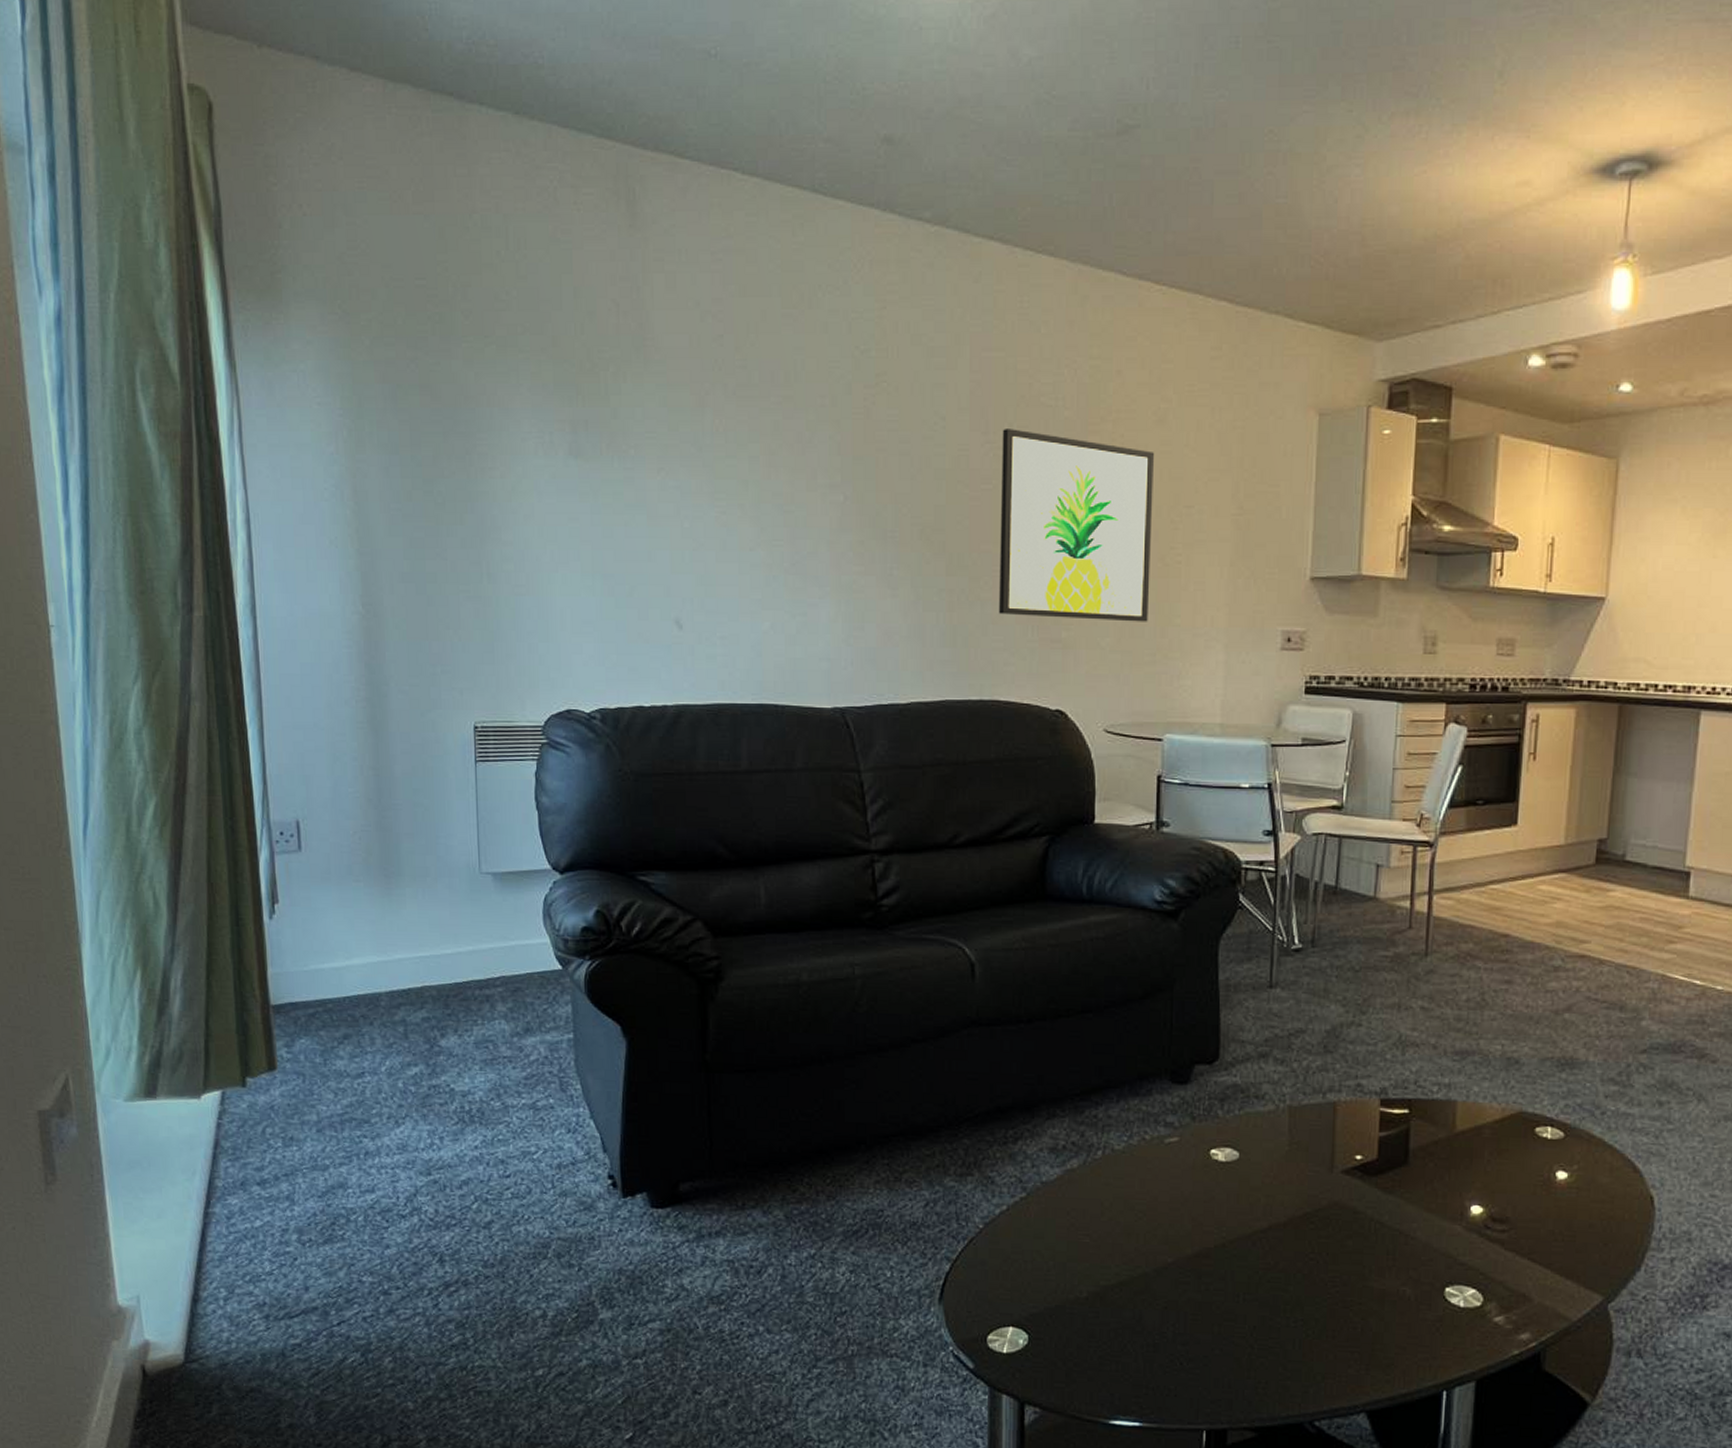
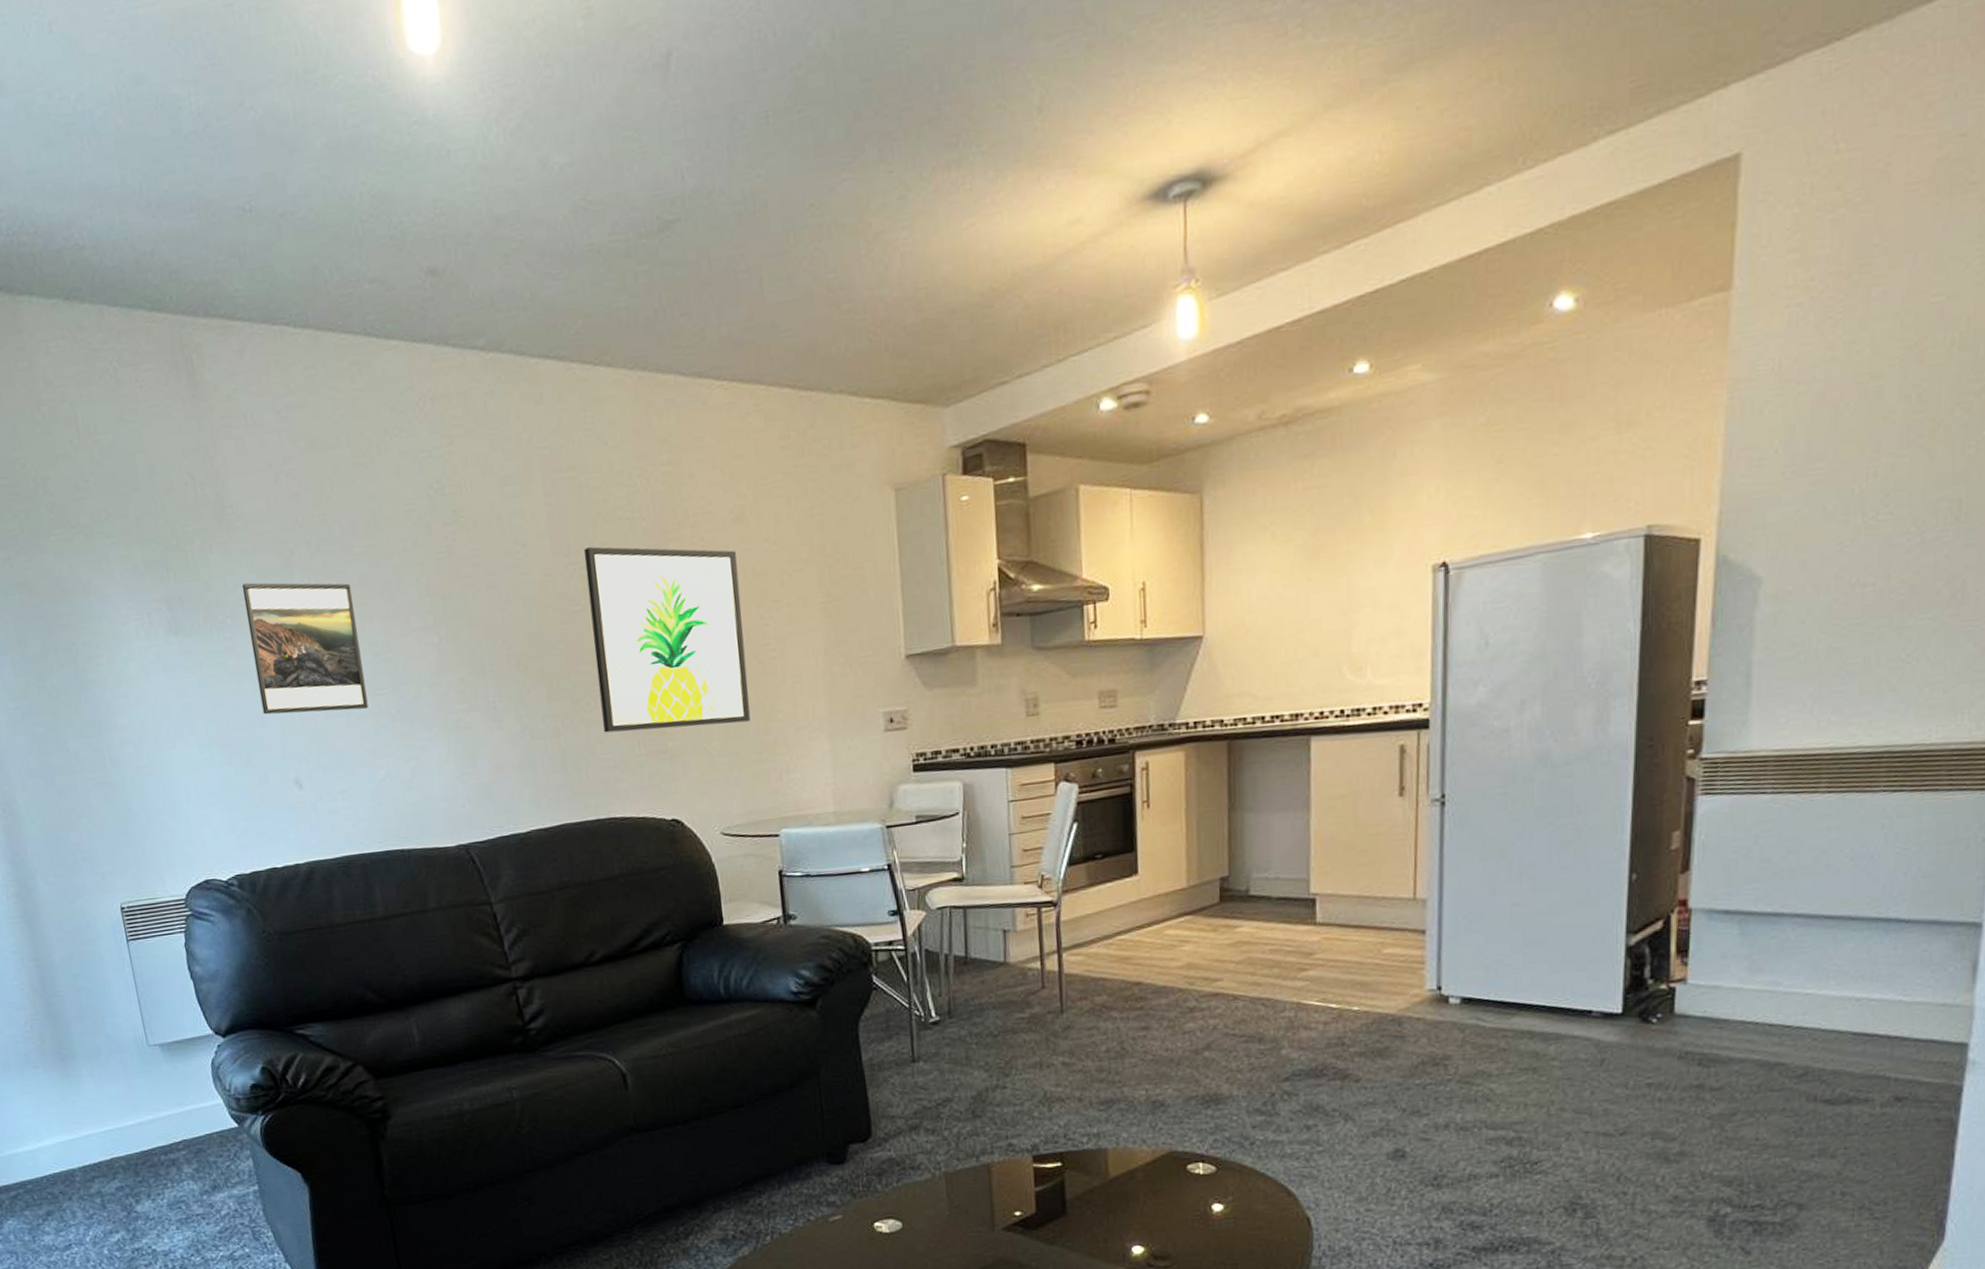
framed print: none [650,417,763,557] -> present [241,583,369,715]

